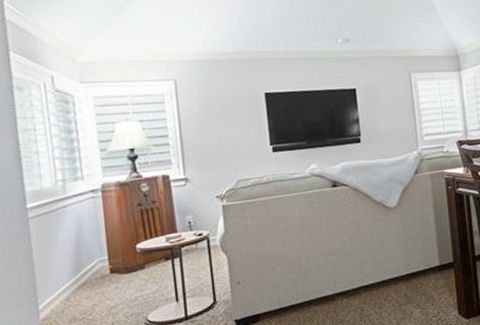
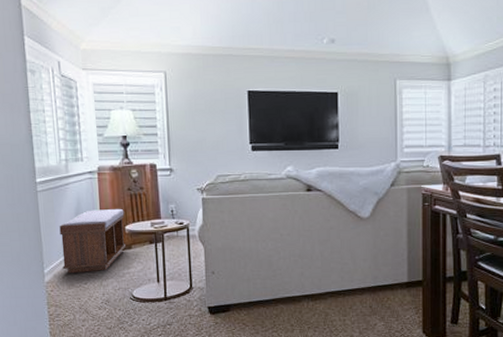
bench: none [56,226,138,306] -> present [59,208,127,274]

